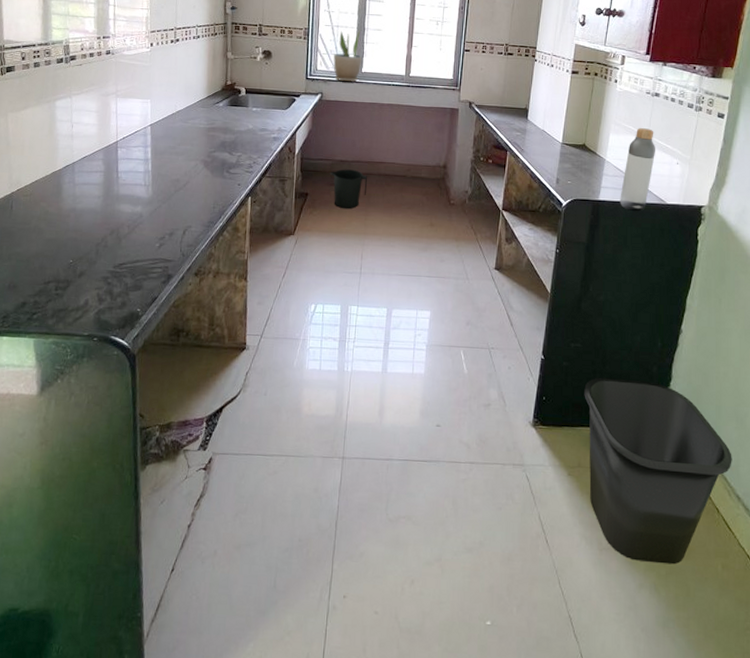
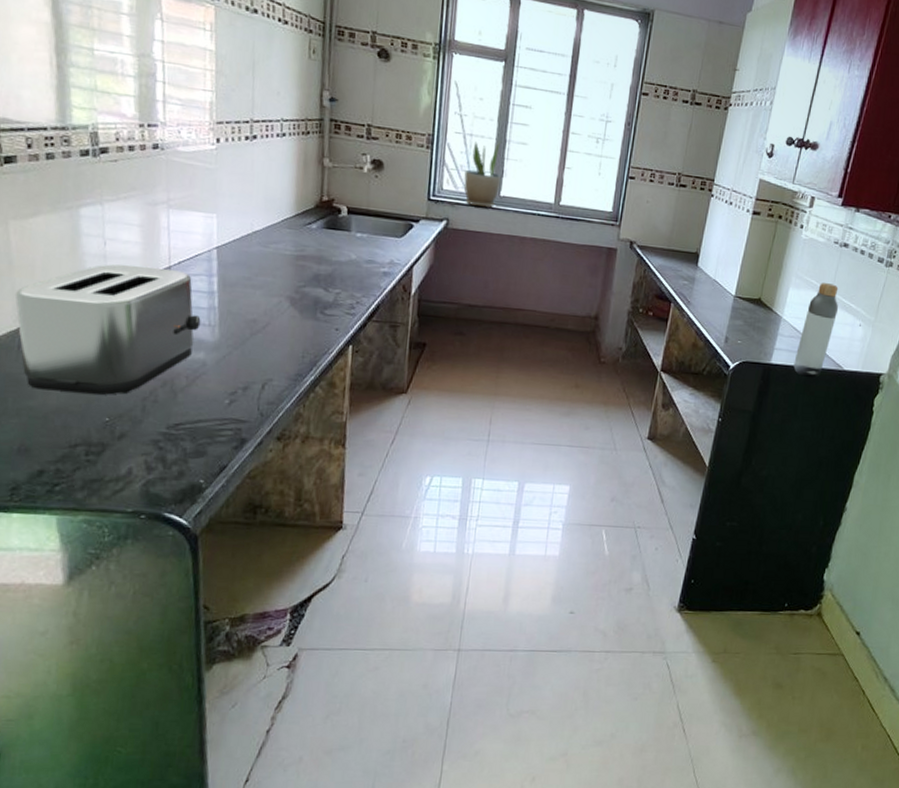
toaster: none [10,141,139,242] -> present [14,264,201,395]
mug: present [330,169,368,209] -> none [454,315,502,365]
waste bin: present [584,377,732,565] -> none [733,558,884,748]

